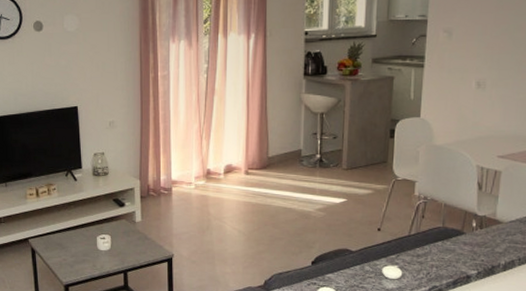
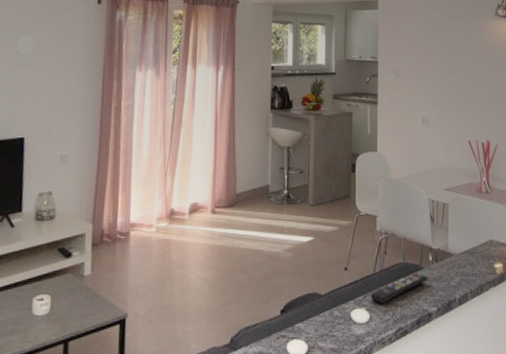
remote control: none [404,237,470,264] -> present [370,273,428,305]

